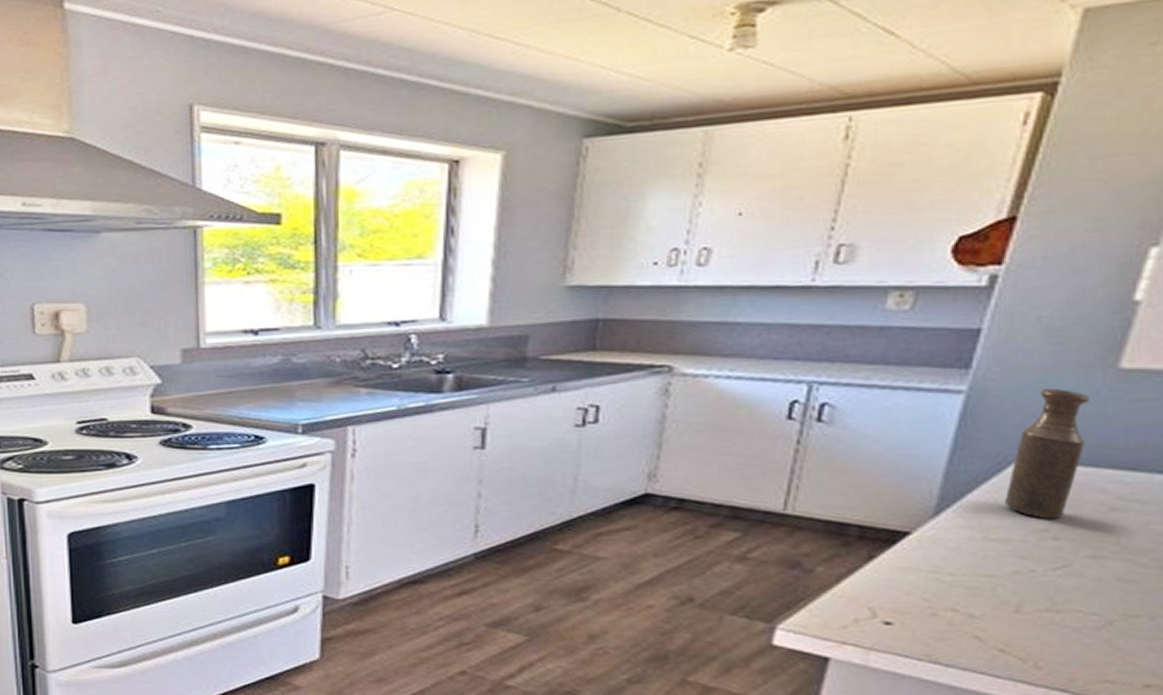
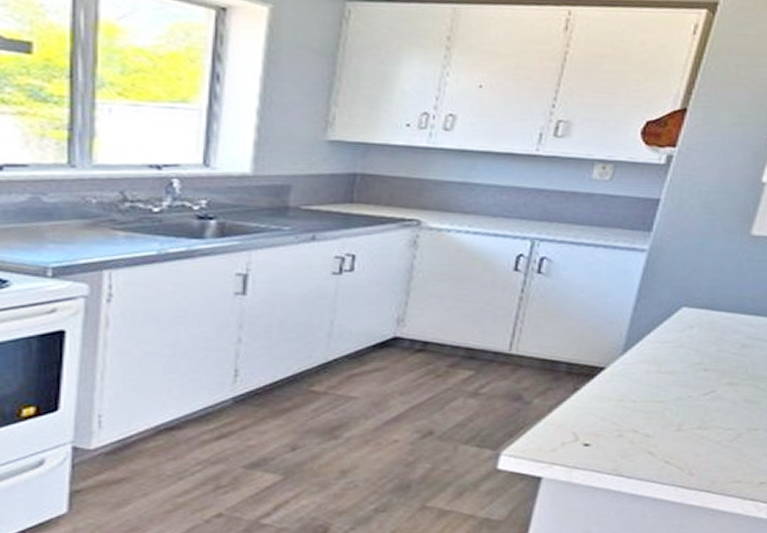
bottle: present [1003,388,1091,518] -> none [672,249,732,354]

